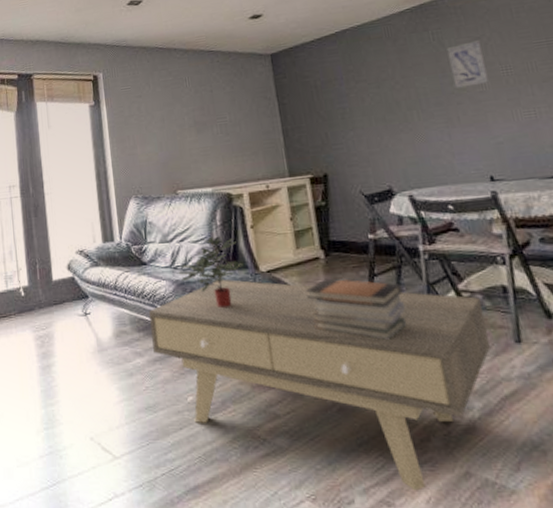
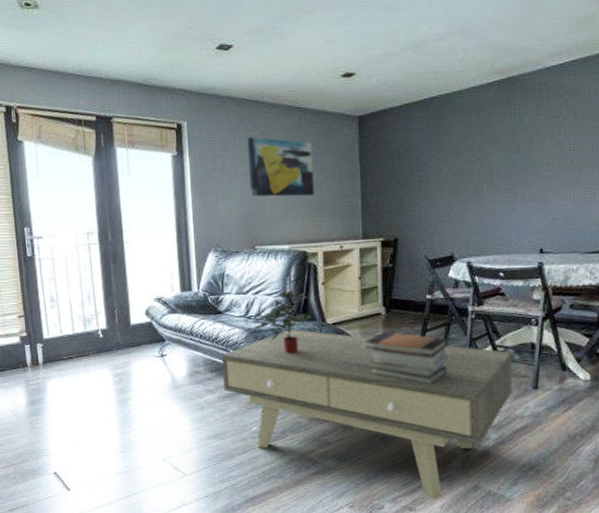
wall art: none [161,82,233,141] -> present [247,137,314,197]
wall art: present [447,40,490,88] -> none [525,119,557,165]

